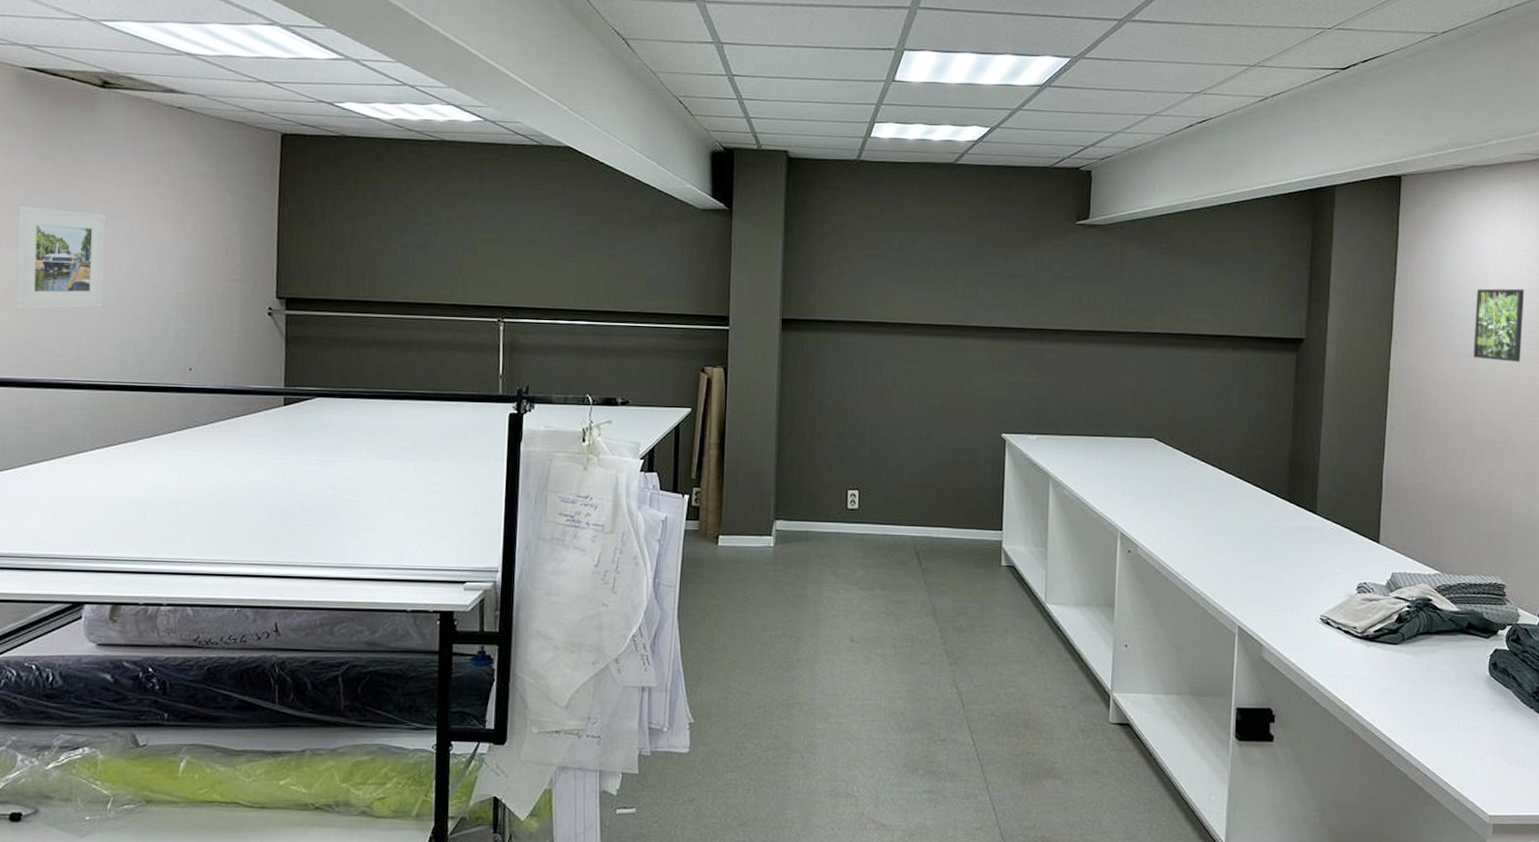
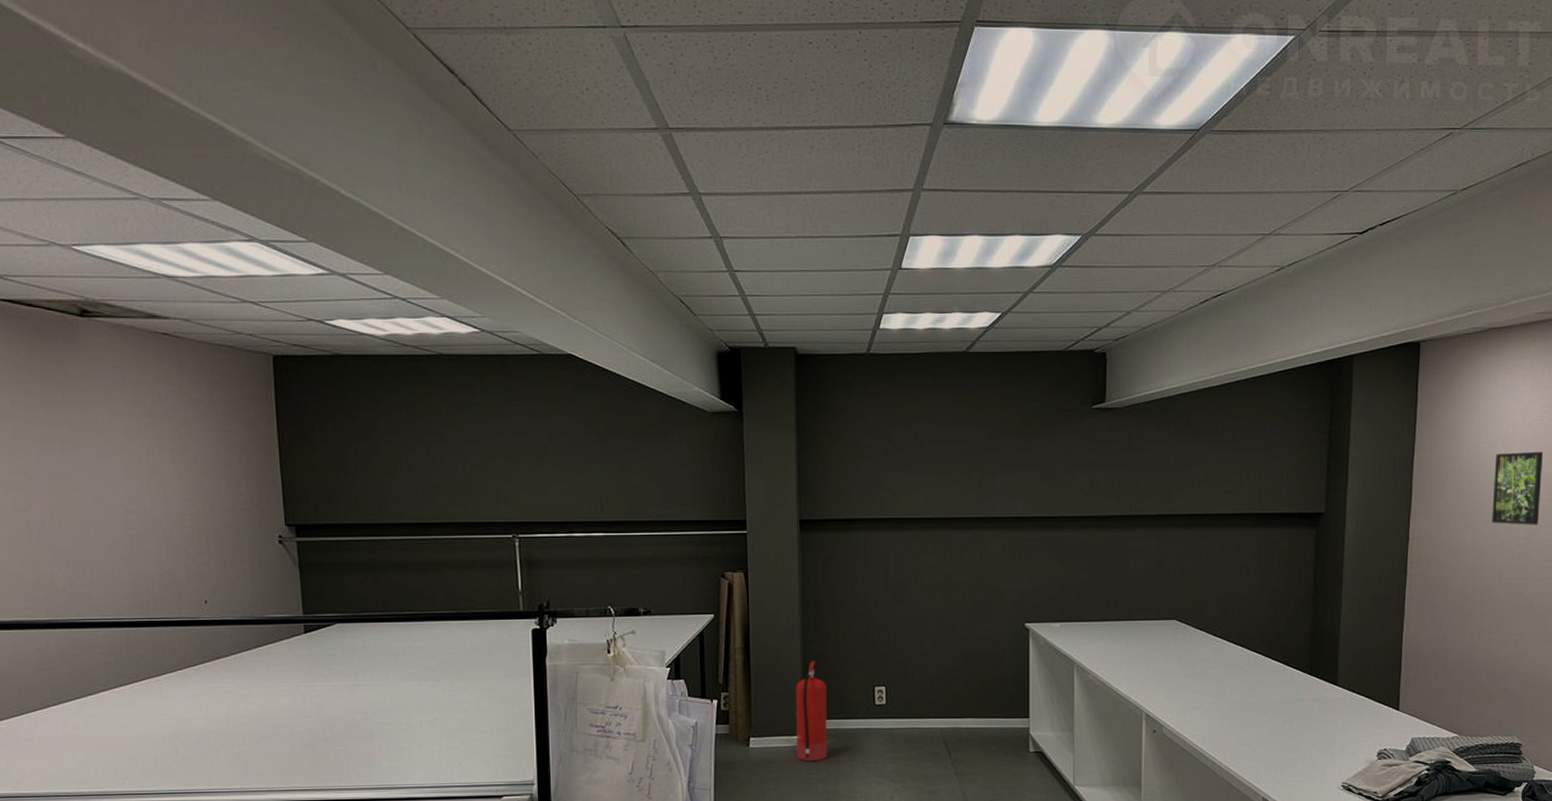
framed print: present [15,205,106,309] -> none [10,444,109,550]
fire extinguisher: none [764,461,799,564] -> present [795,661,828,762]

